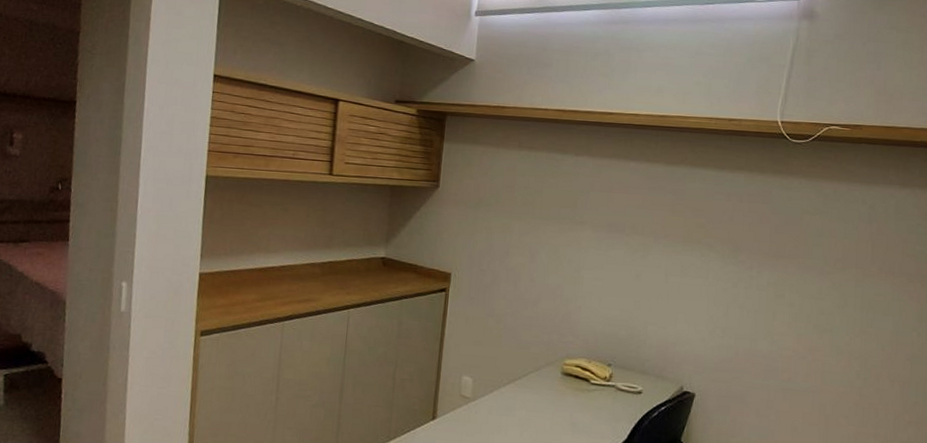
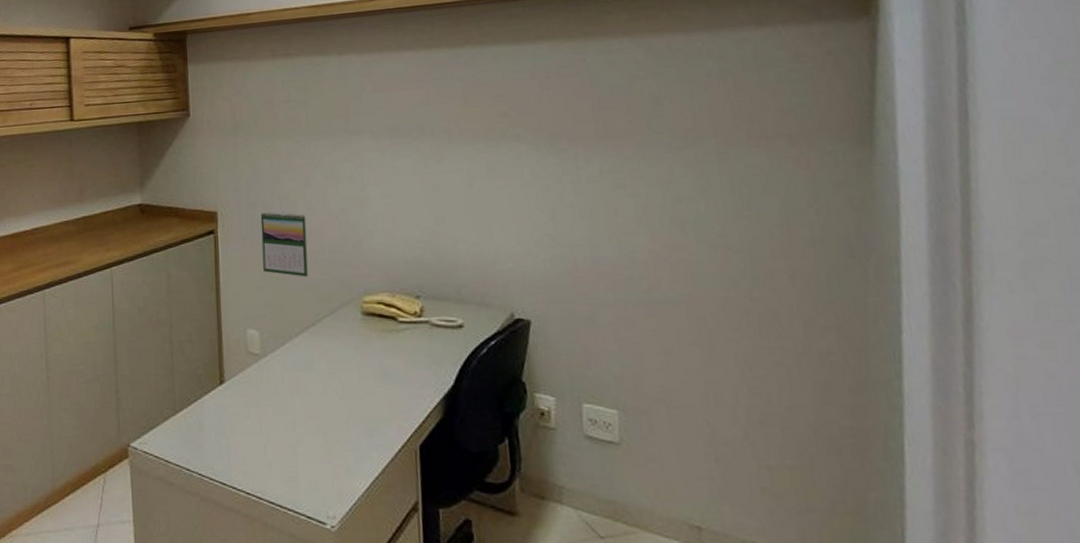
calendar: none [484,278,527,338] -> present [260,211,308,277]

